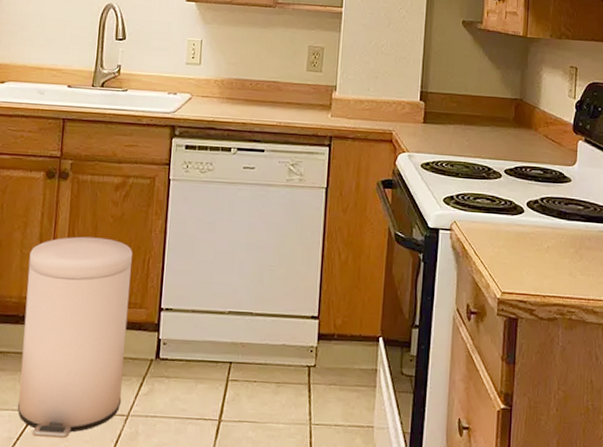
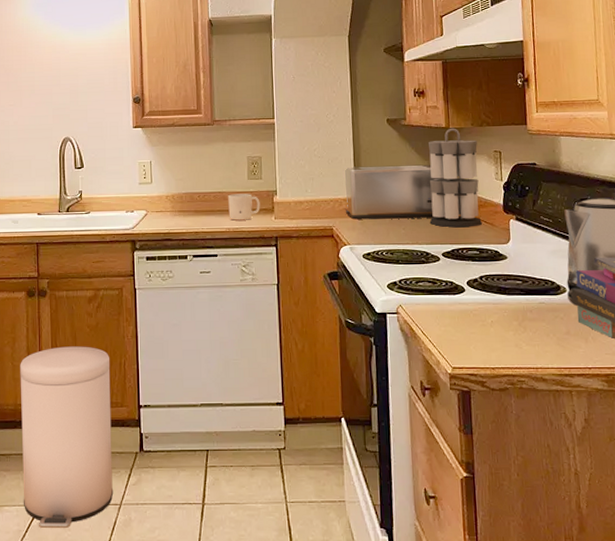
mug: none [281,85,317,115] -> present [228,194,260,221]
toaster: none [407,67,515,131] -> present [343,164,444,220]
spice rack: none [495,37,554,145] -> present [427,128,482,228]

